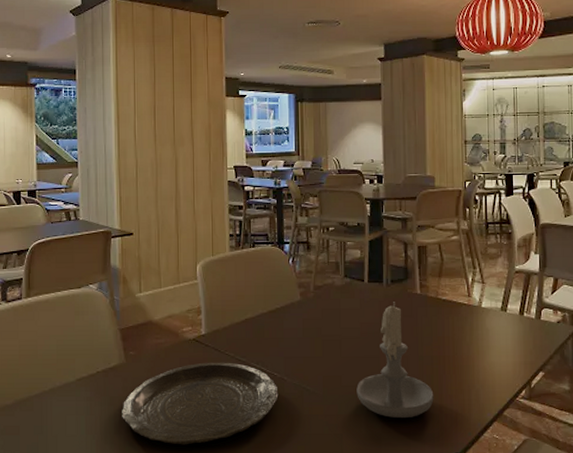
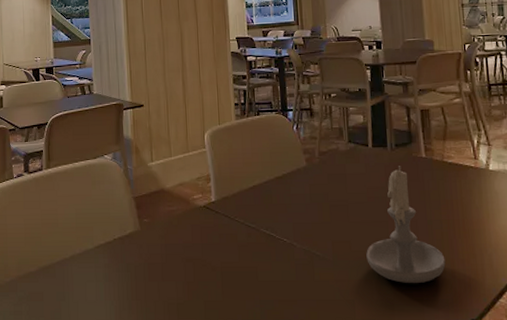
plate: present [121,362,279,445] -> none [137,228,289,311]

